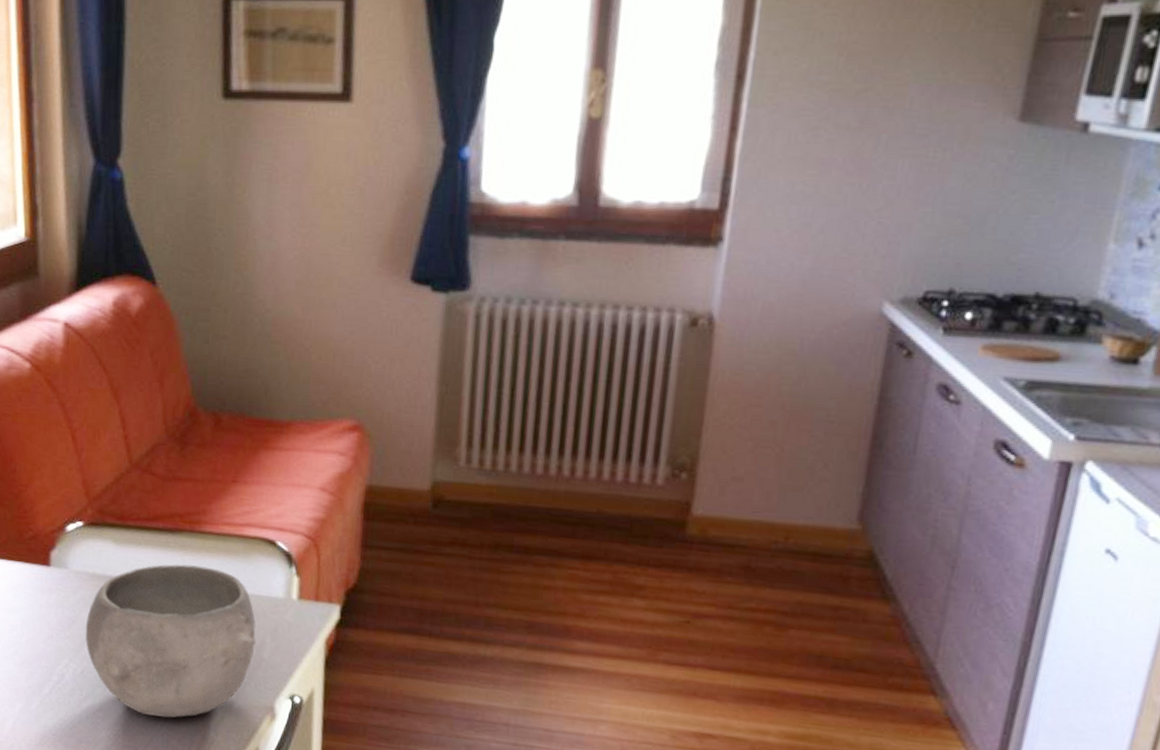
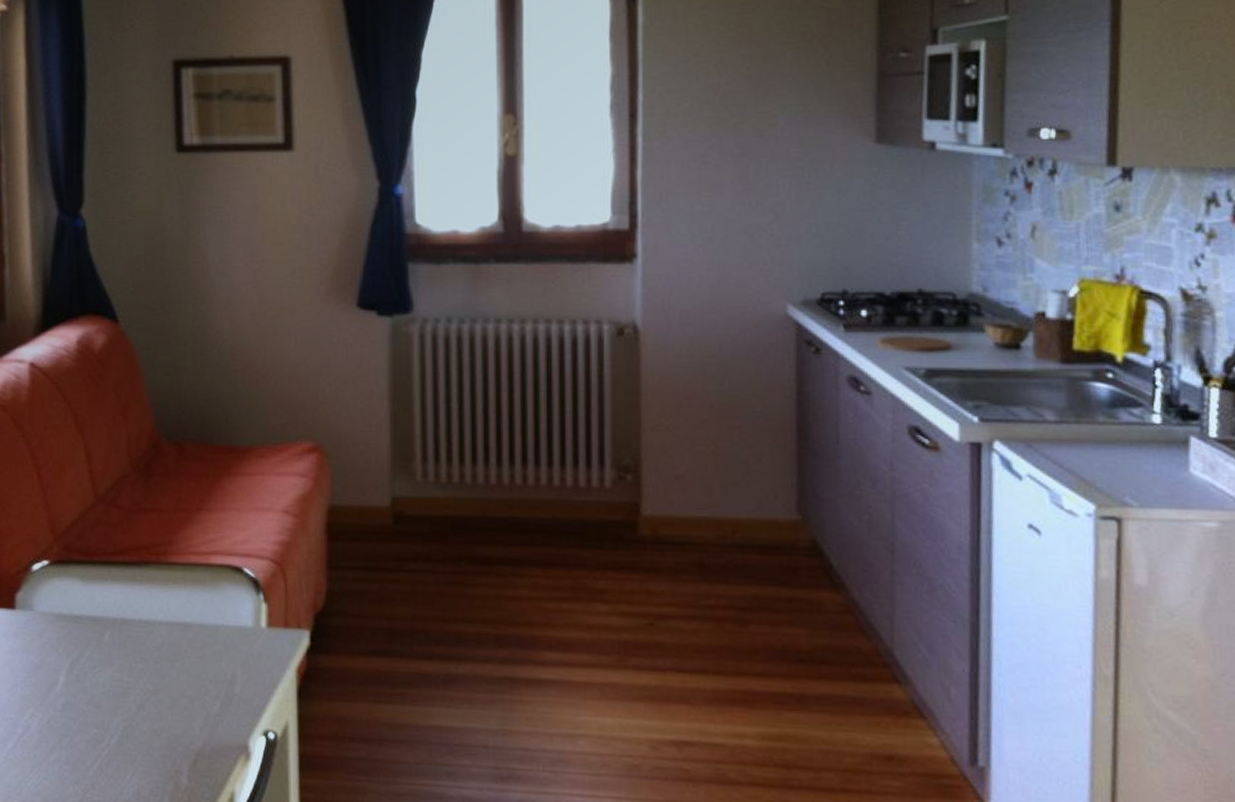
bowl: present [85,564,256,718] -> none [51,598,227,767]

